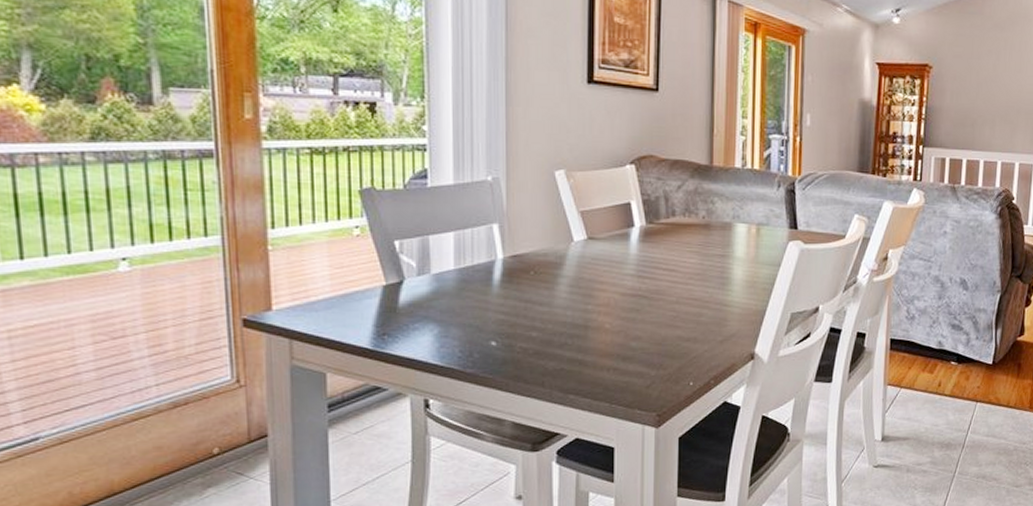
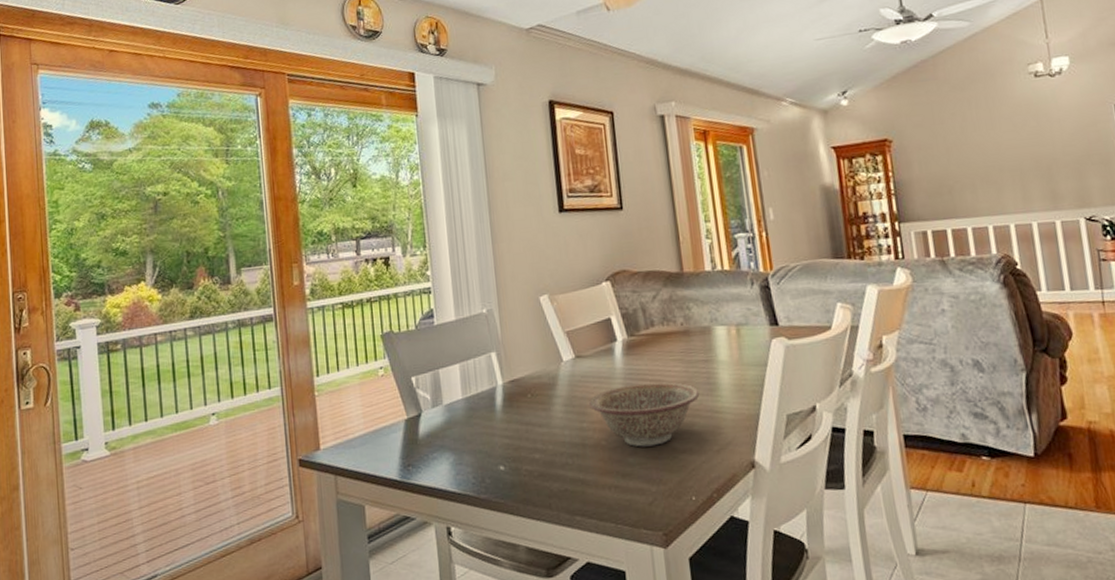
decorative bowl: none [597,271,712,333] -> present [589,382,700,447]

